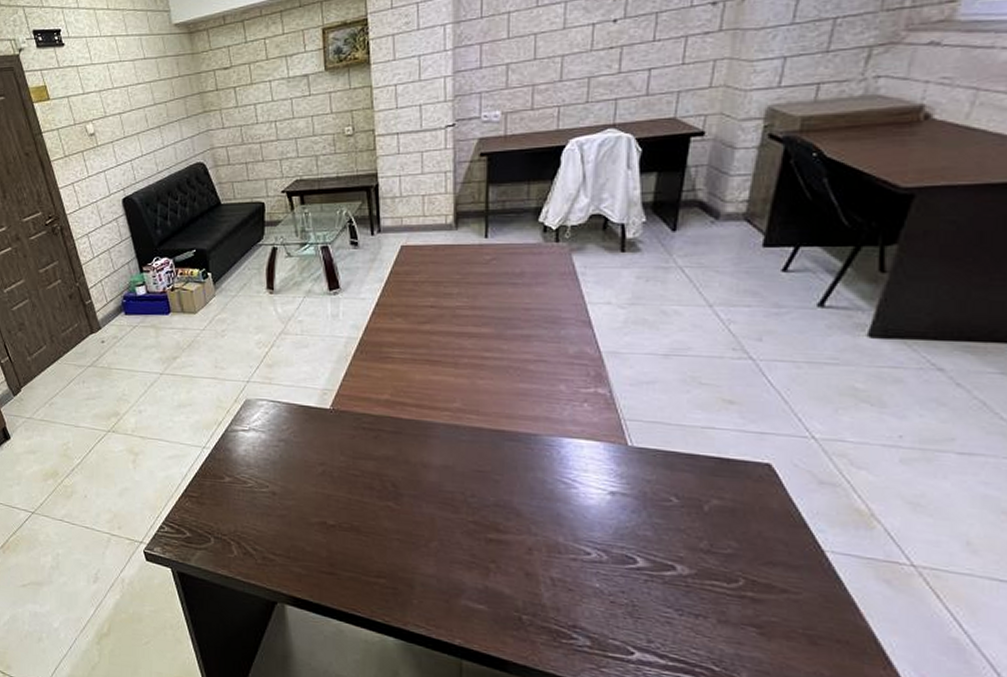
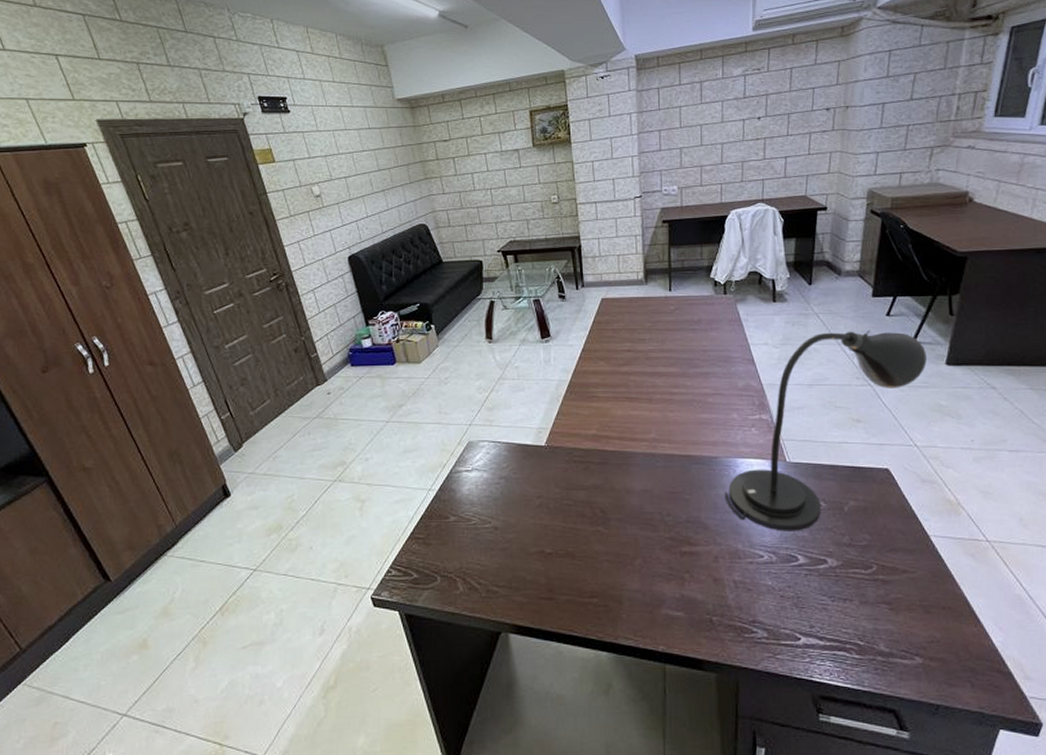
desk lamp: none [544,288,839,529] -> present [724,330,927,531]

